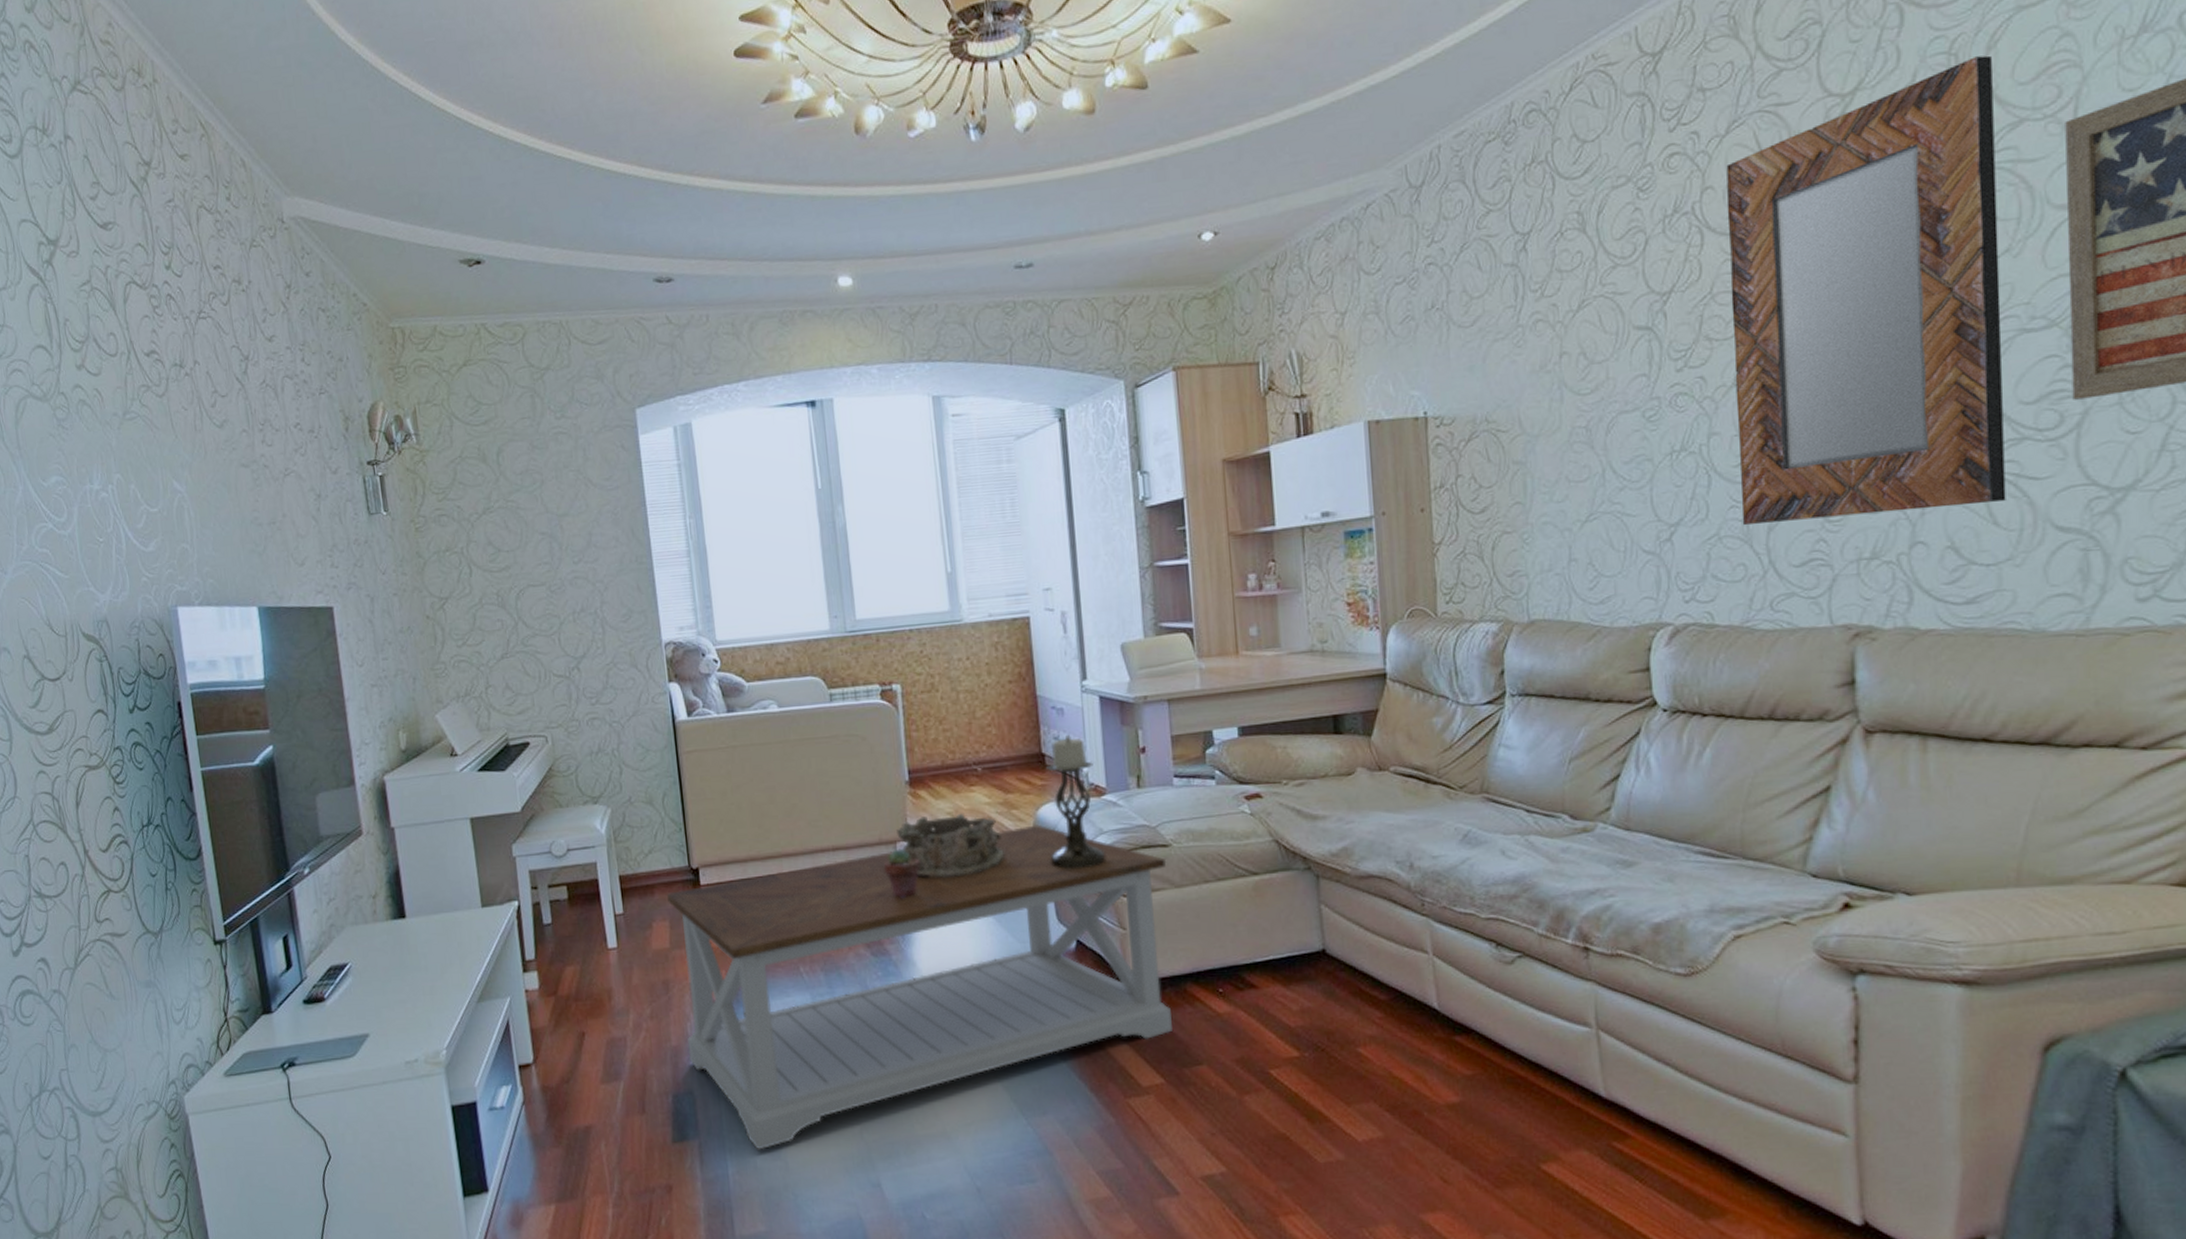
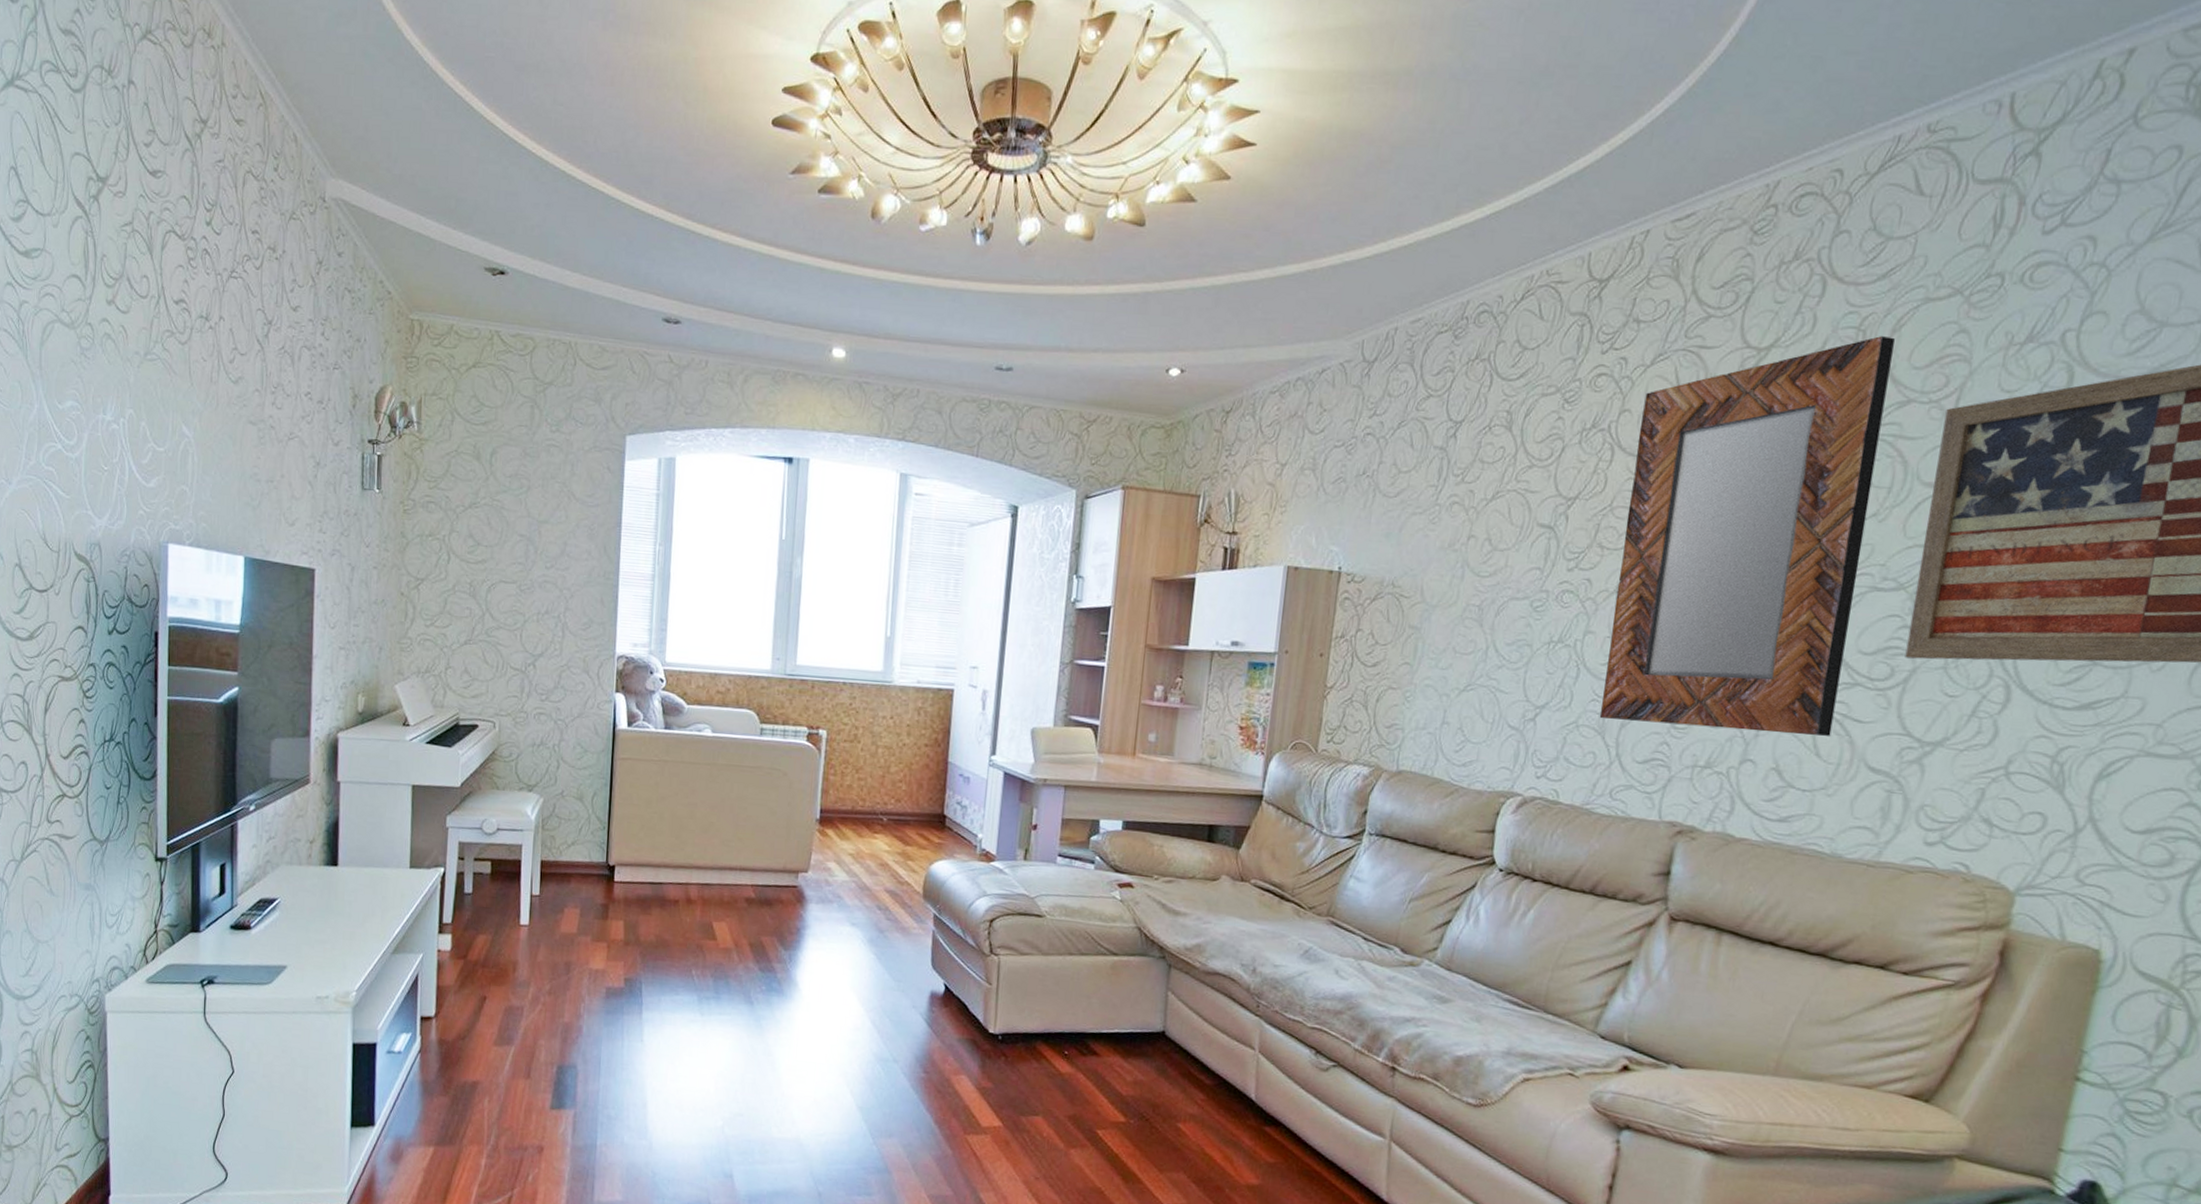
coffee table: present [666,824,1172,1150] -> none [577,877,1039,1128]
potted succulent: present [884,848,921,898] -> none [784,878,817,924]
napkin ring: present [897,813,1005,879] -> none [800,853,895,913]
candle holder: present [1046,735,1107,870] -> none [934,802,988,925]

